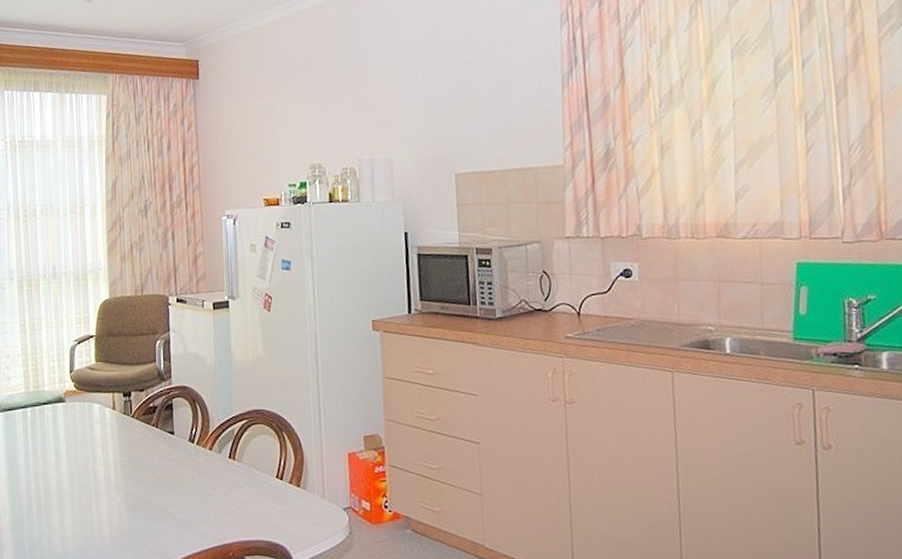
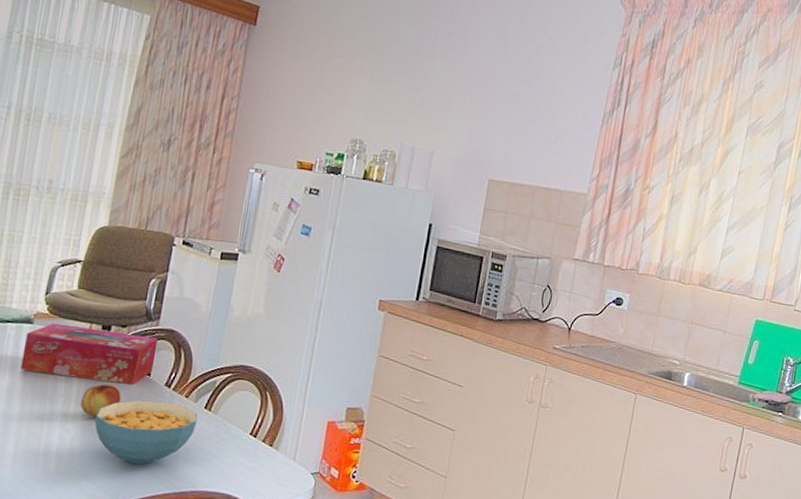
tissue box: none [61,396,175,447] -> present [21,323,158,385]
fruit: none [118,447,153,481] -> present [80,384,121,416]
cereal bowl: none [134,457,225,522] -> present [95,400,198,465]

